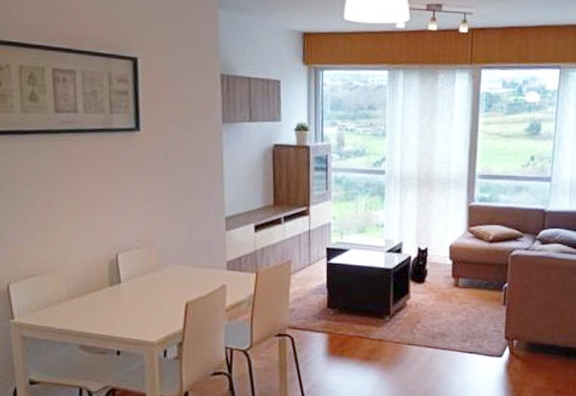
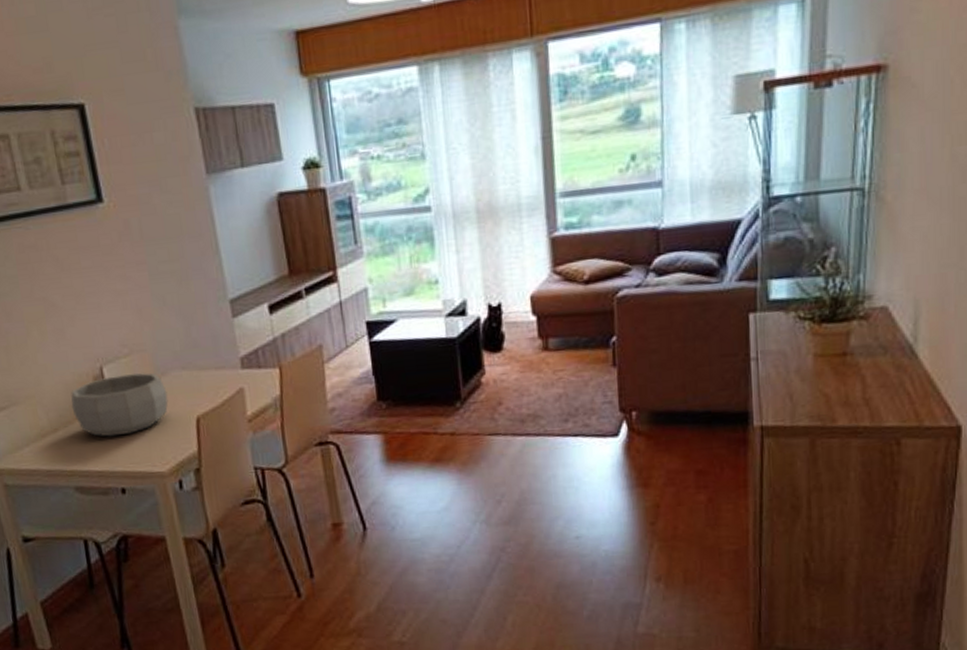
decorative bowl: none [88,262,166,309] -> present [70,373,169,437]

